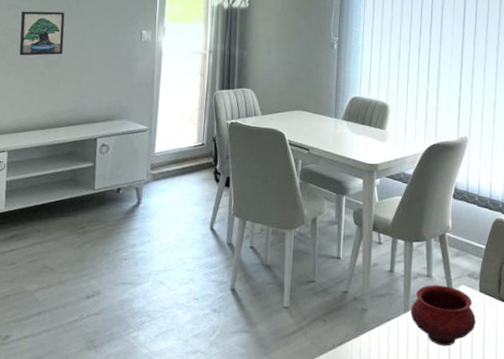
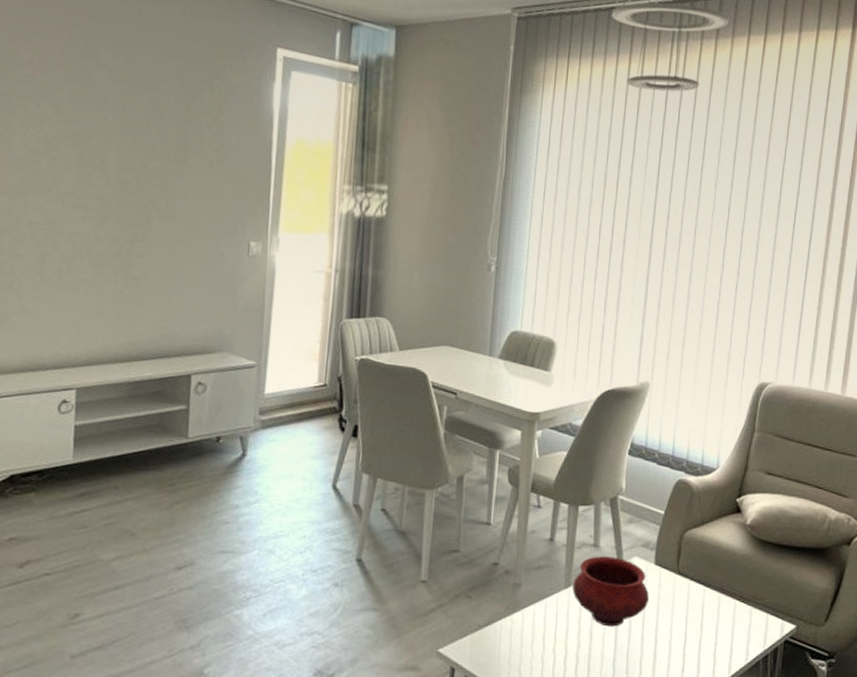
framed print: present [19,11,65,56] -> none [90,212,151,270]

